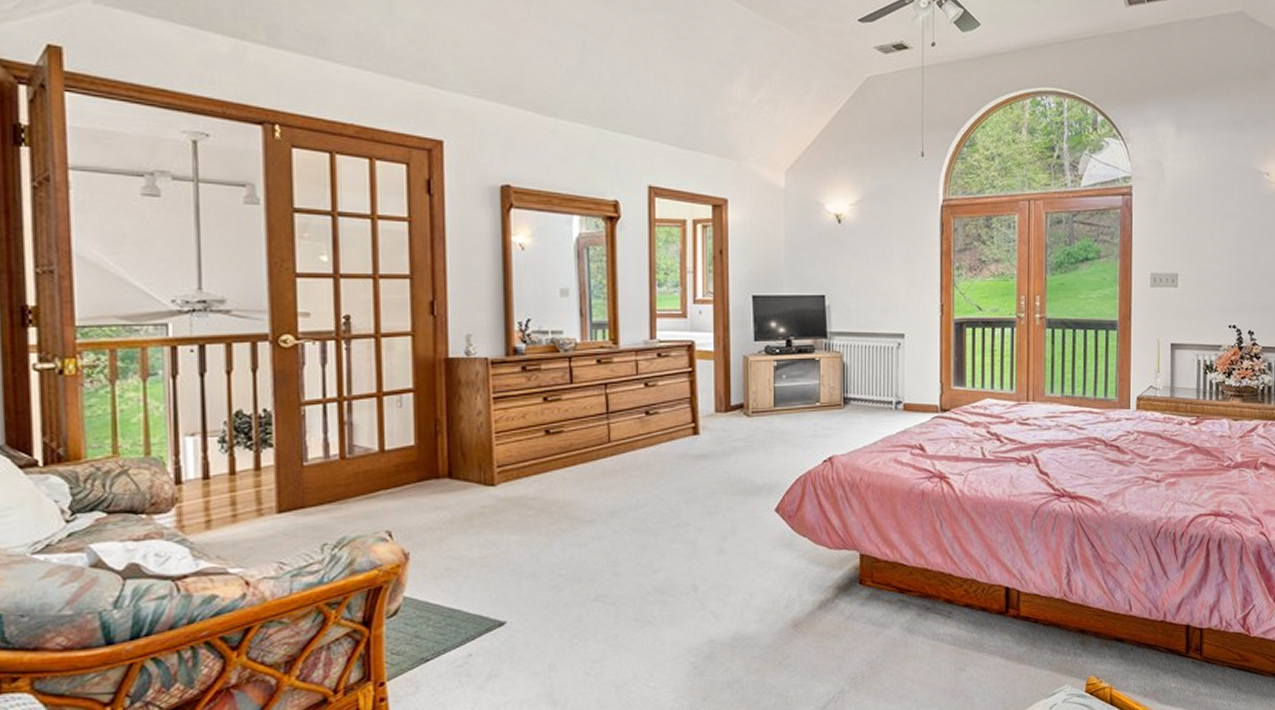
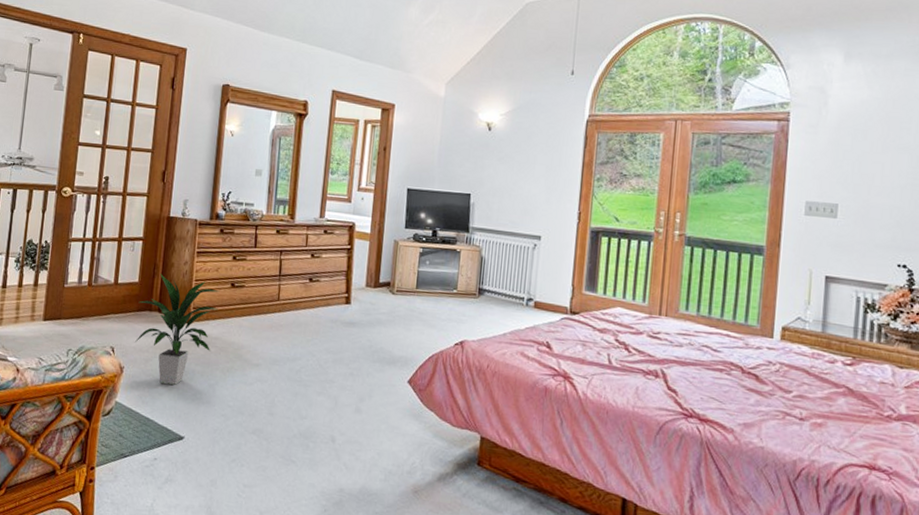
indoor plant: none [418,431,531,564] -> present [135,274,220,385]

